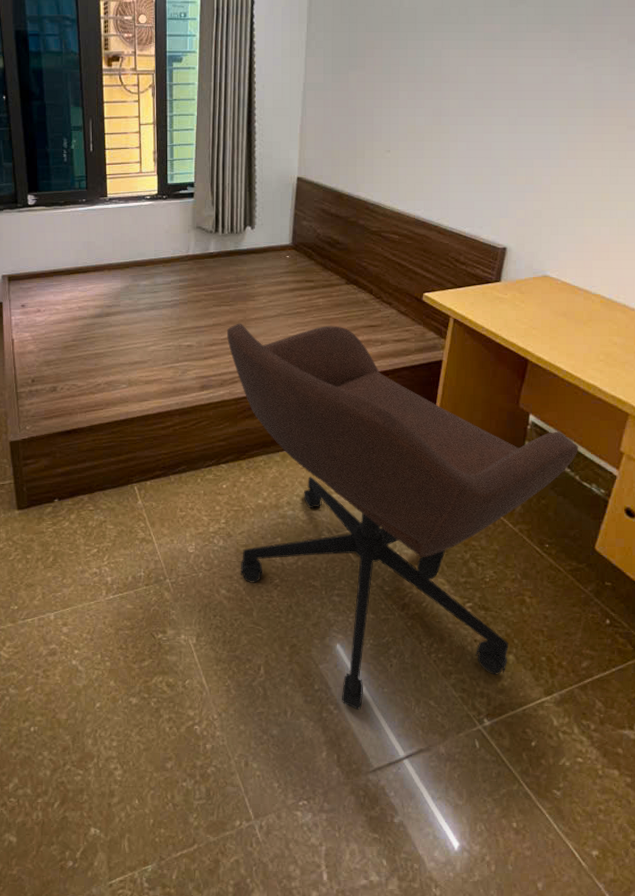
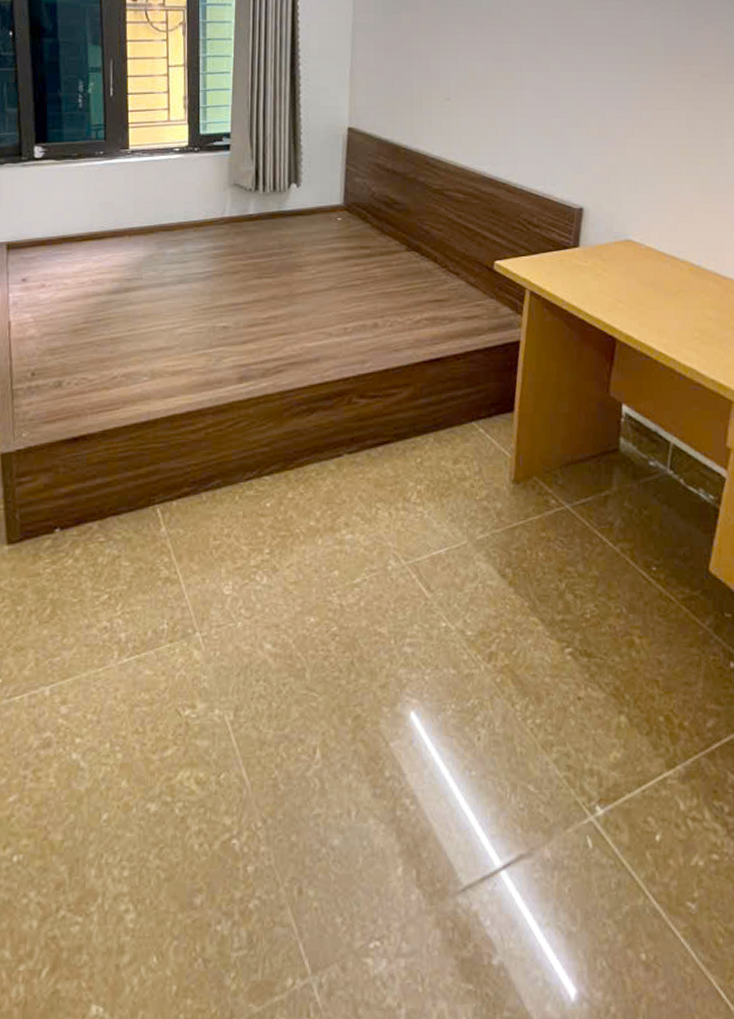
office chair: present [227,323,578,710] -> none [270,298,680,803]

